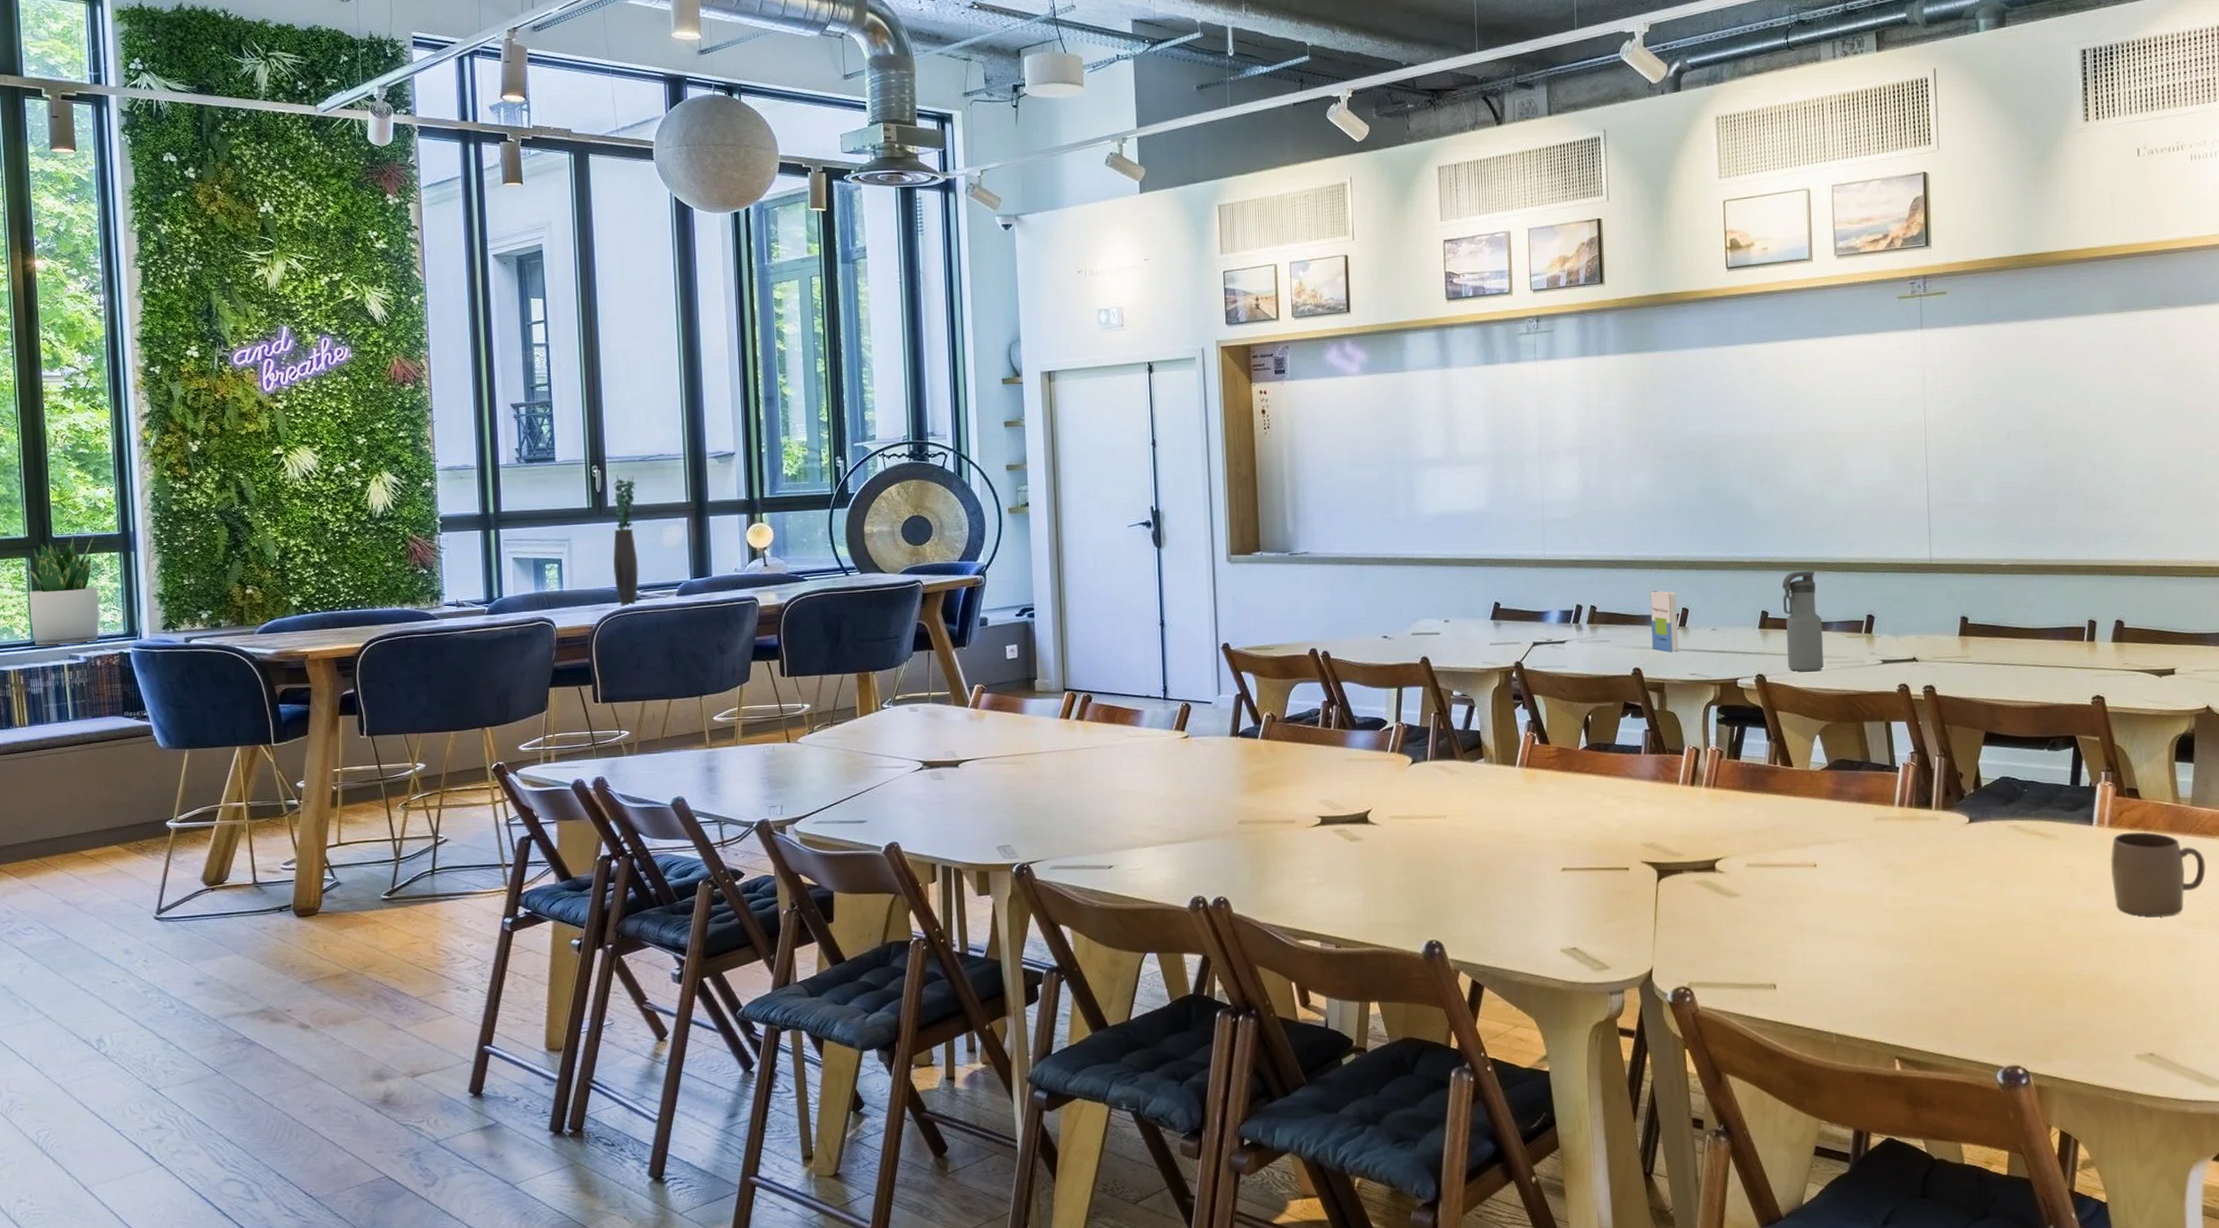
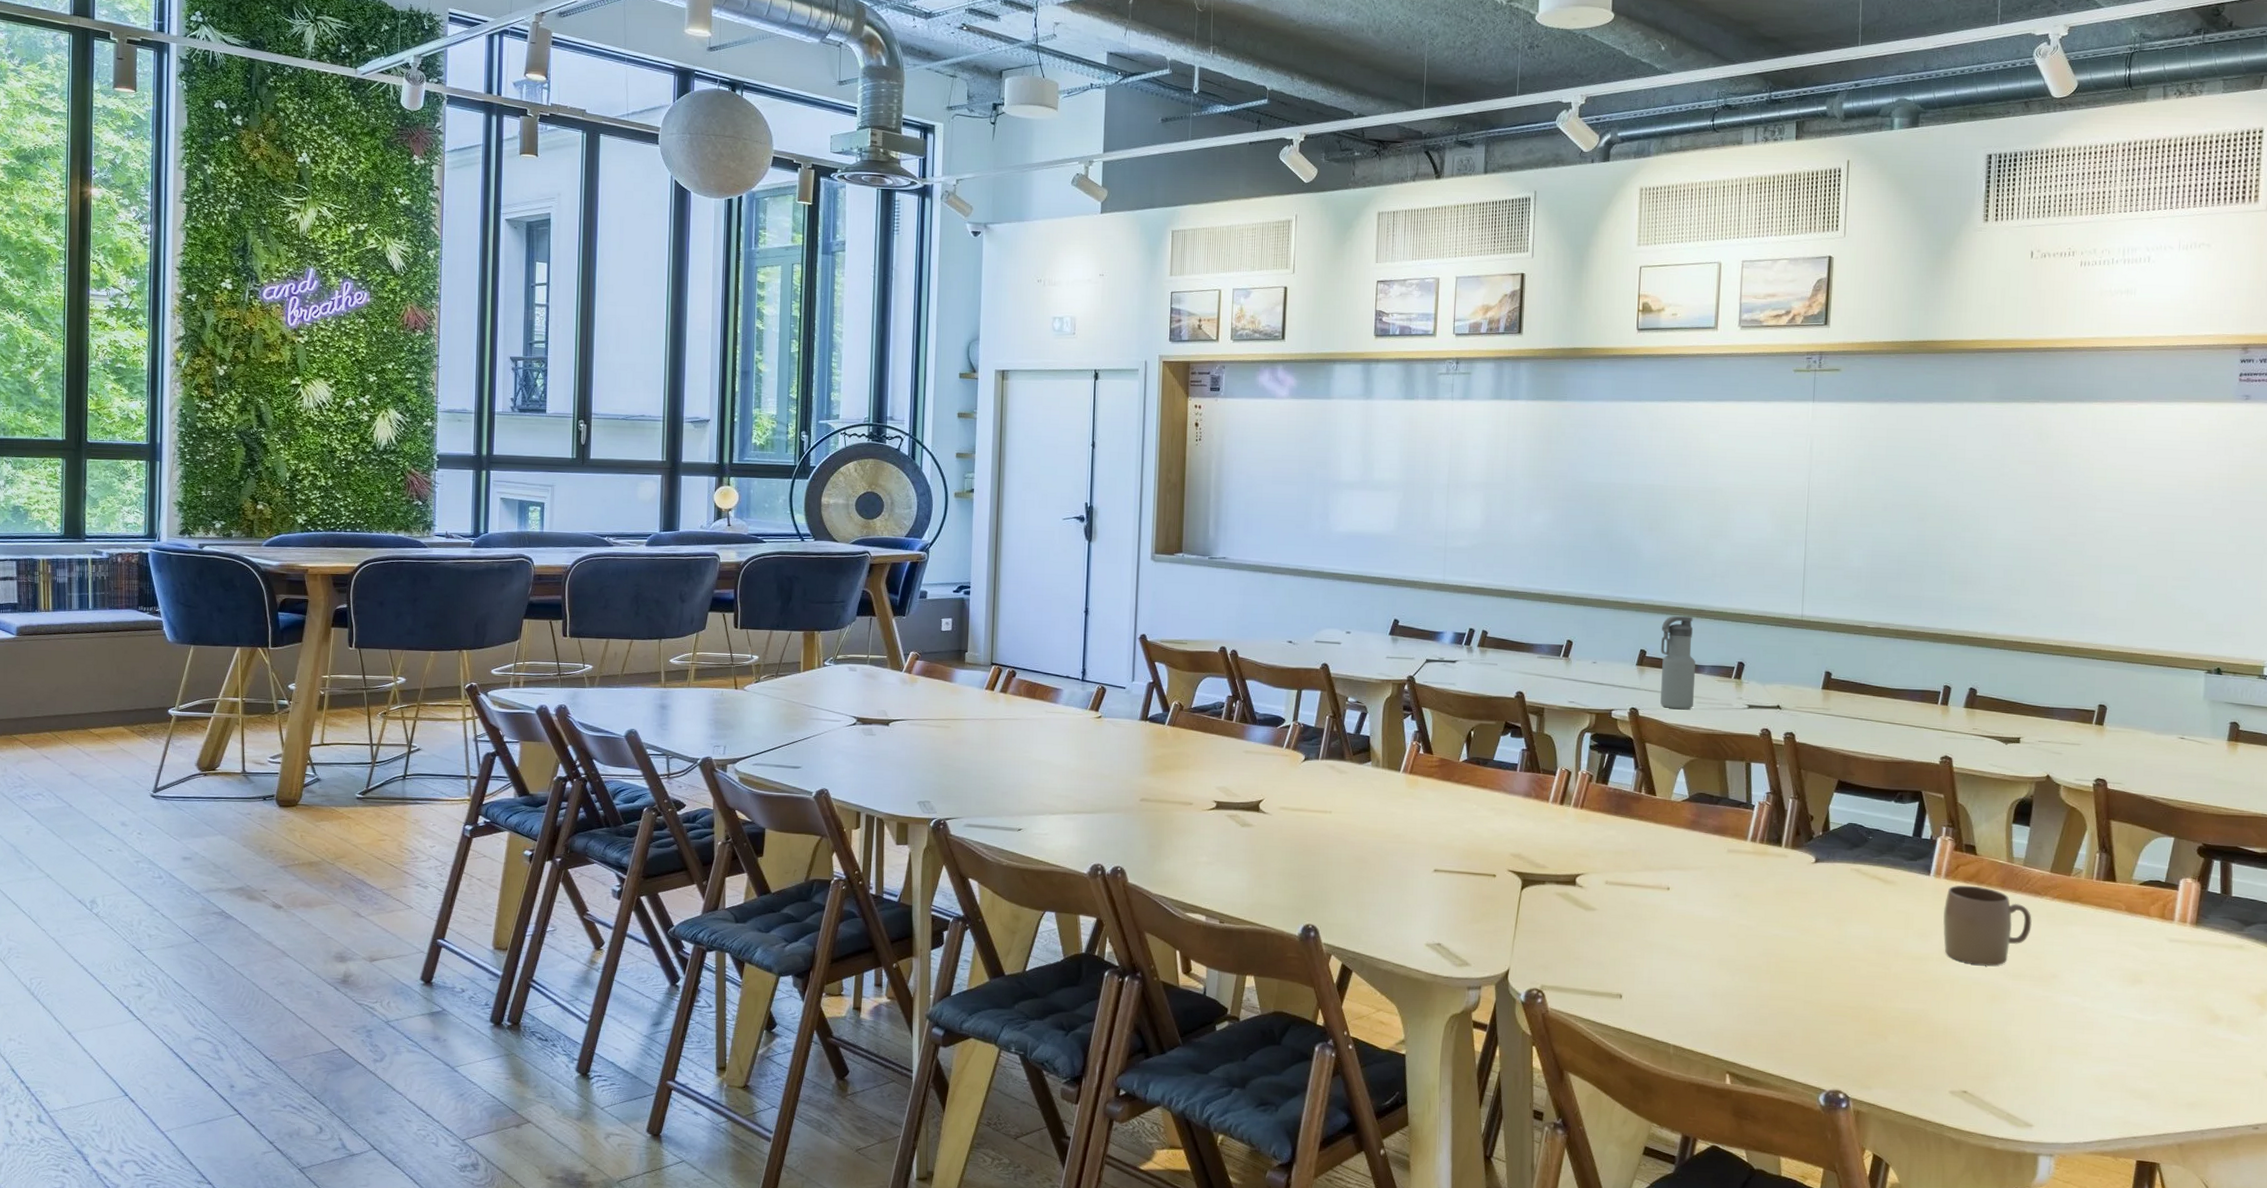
planter: present [23,535,100,646] -> none [59,441,126,541]
vase: present [613,474,639,605] -> none [590,430,618,550]
book: present [1650,591,1679,653] -> none [1536,622,1563,681]

